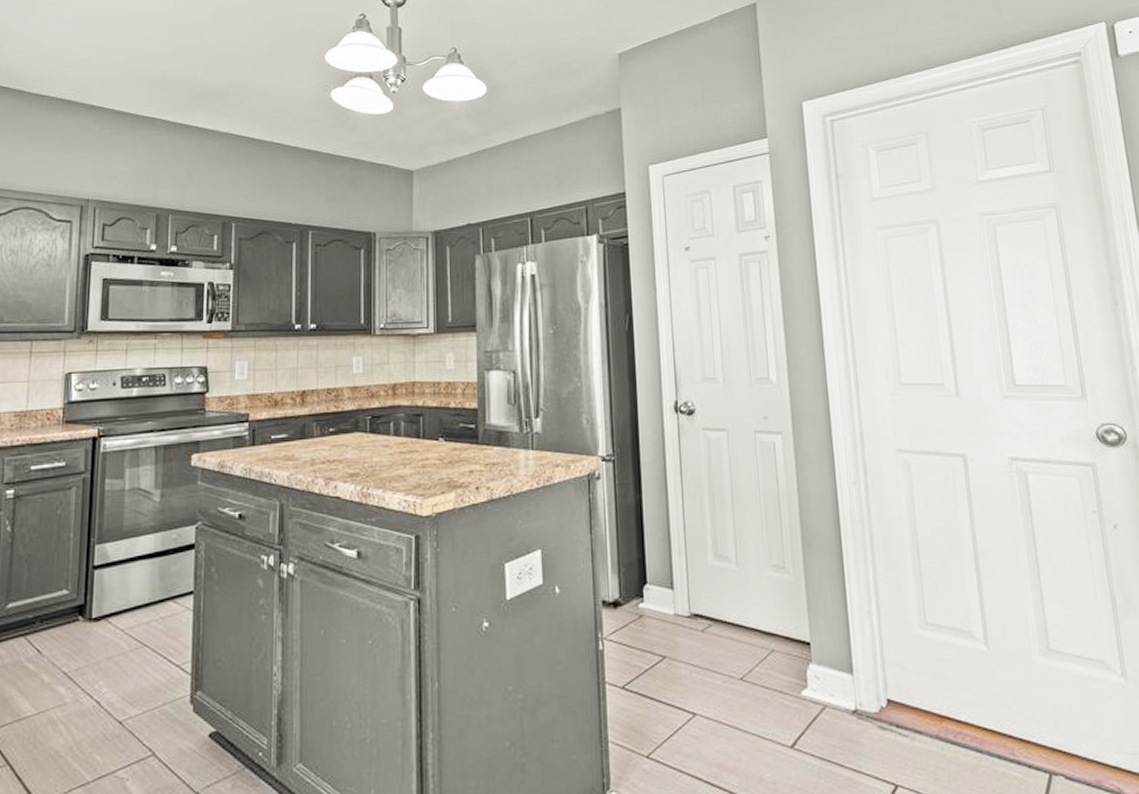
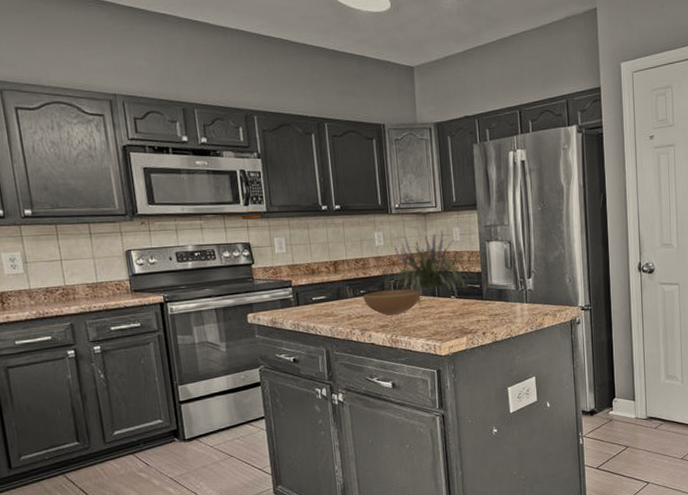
bowl: none [332,427,402,461] -> present [363,289,421,316]
plant: none [356,355,473,451] -> present [381,230,478,307]

